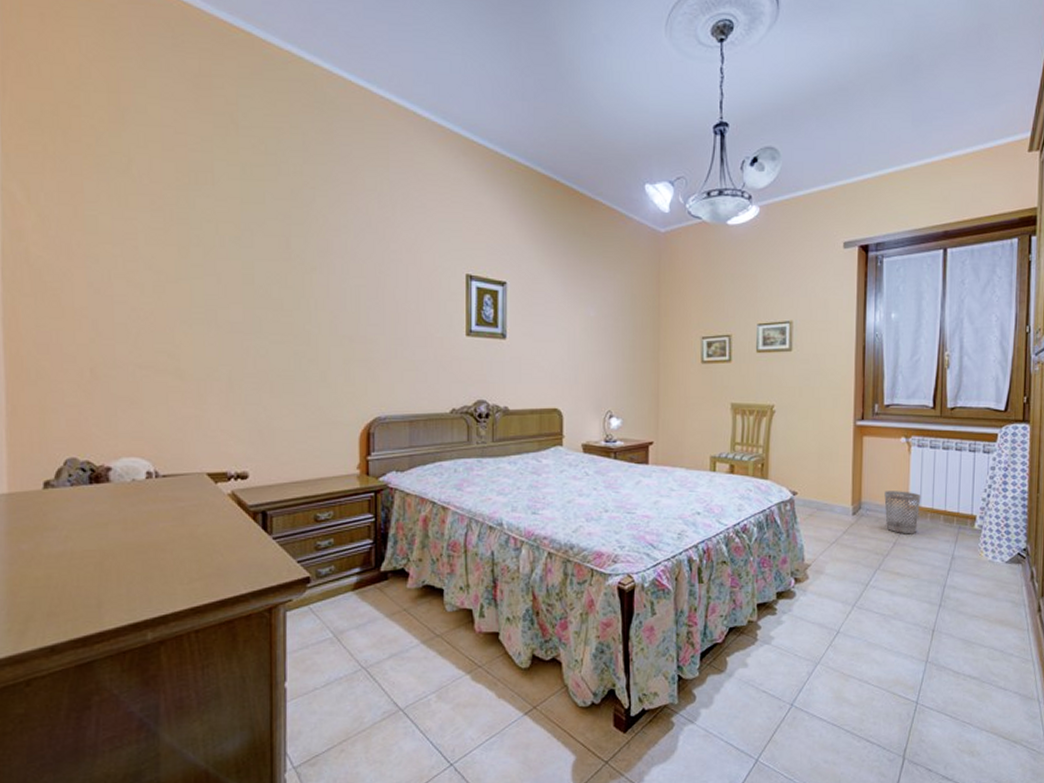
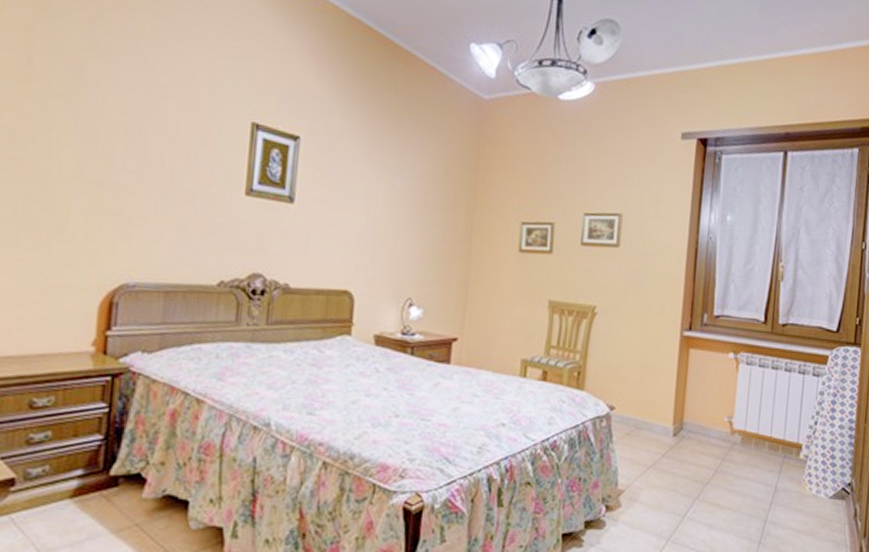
wastebasket: present [884,491,921,534] -> none [707,411,747,462]

